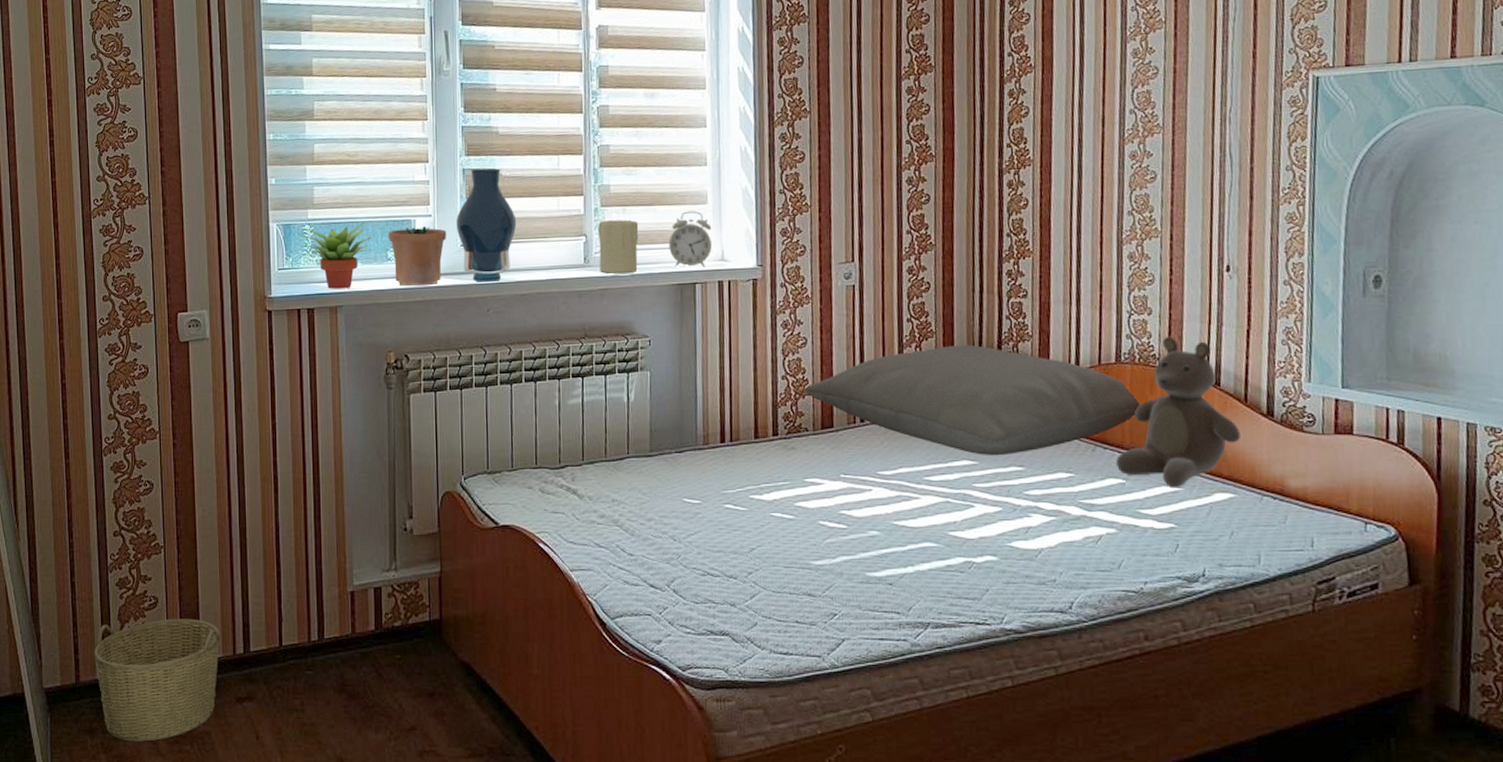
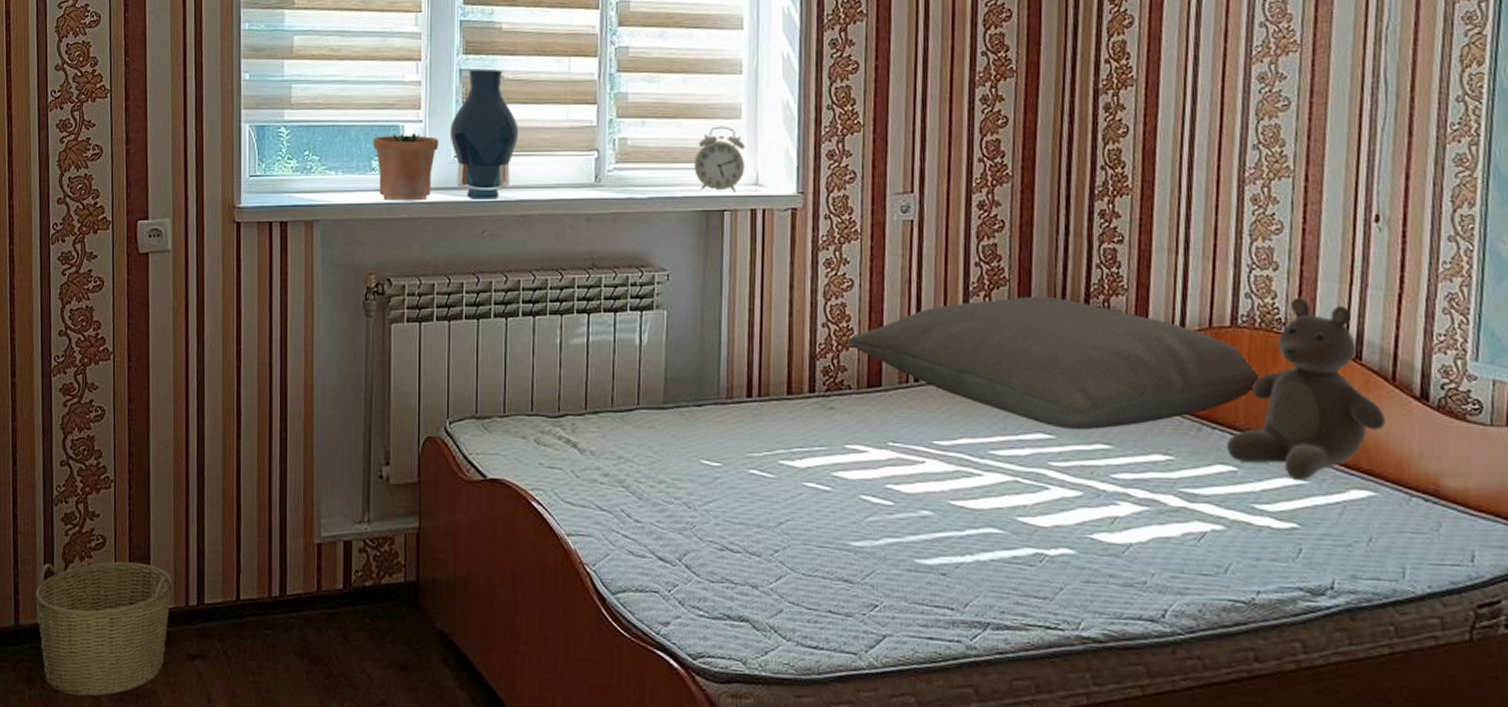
succulent plant: present [299,221,372,289] -> none [274,125,354,201]
candle: present [598,219,639,274] -> none [612,134,660,195]

